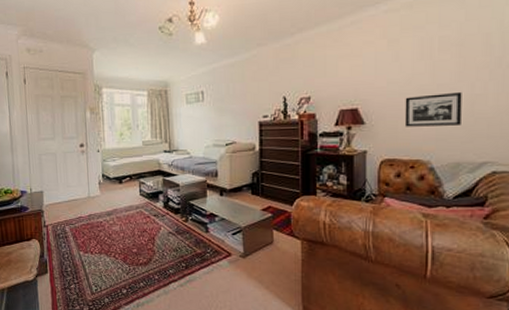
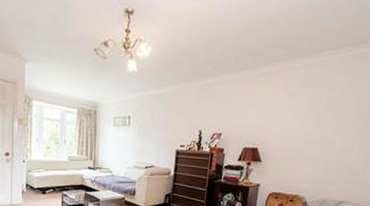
picture frame: present [404,91,462,127] -> none [291,143,336,171]

